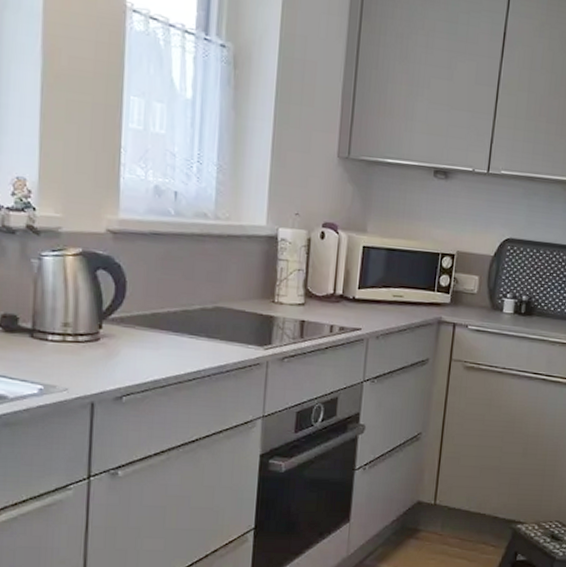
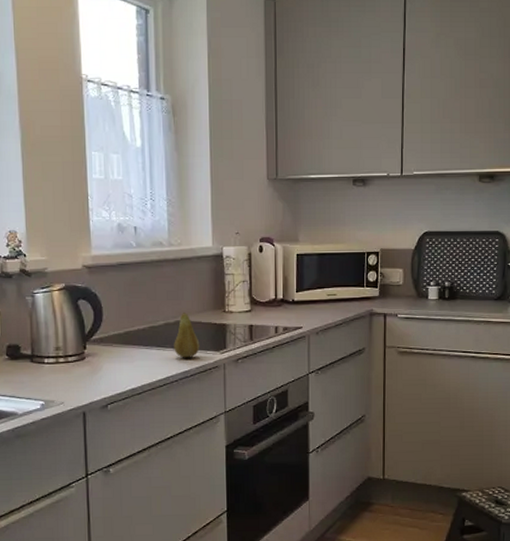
fruit: none [209,297,241,351] -> present [174,311,200,358]

